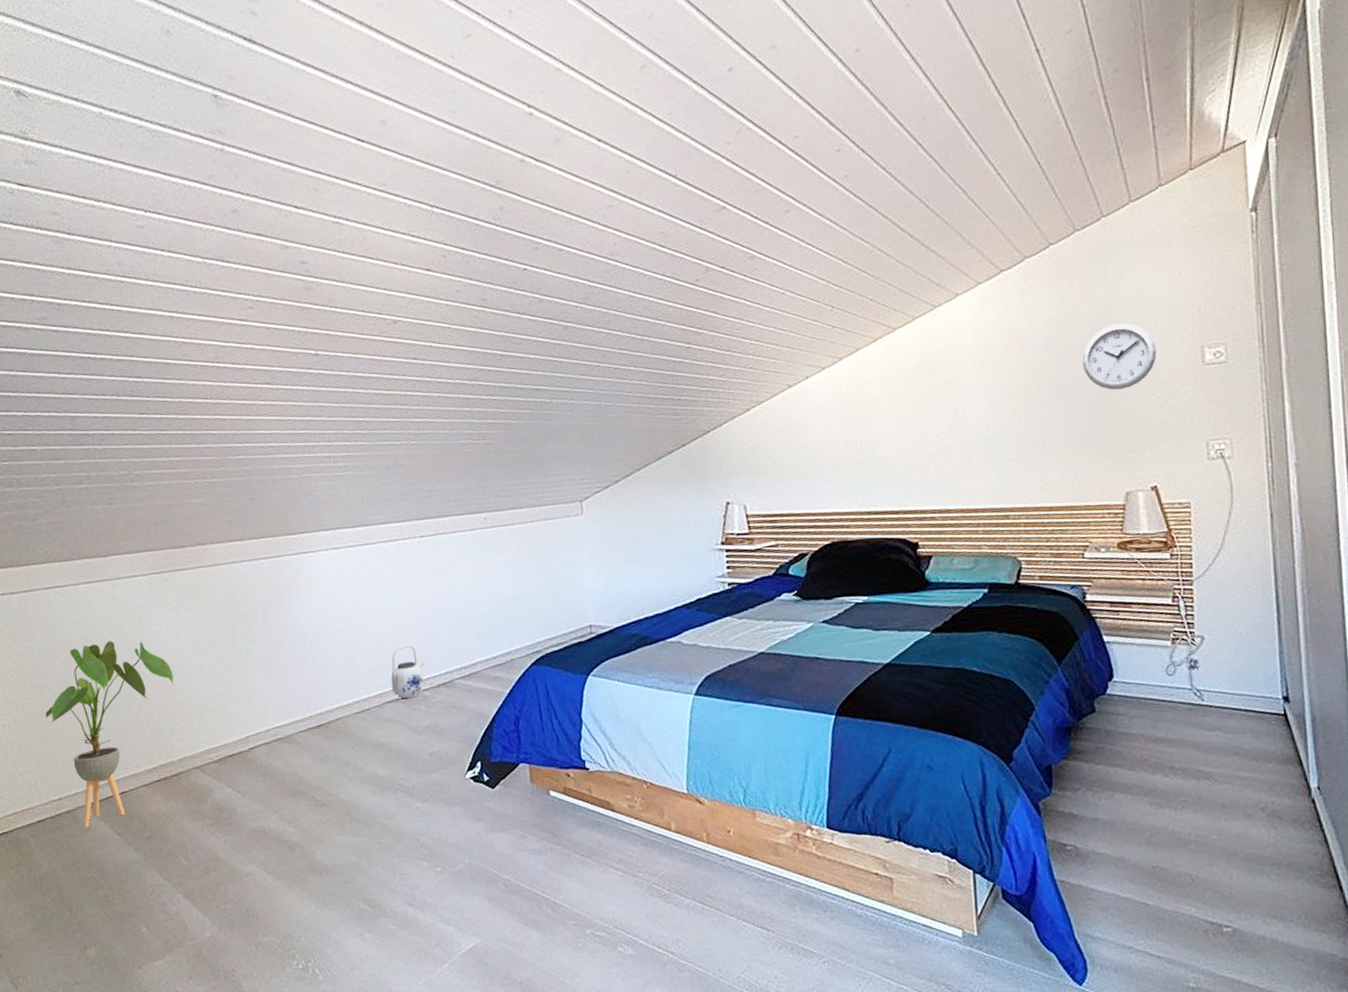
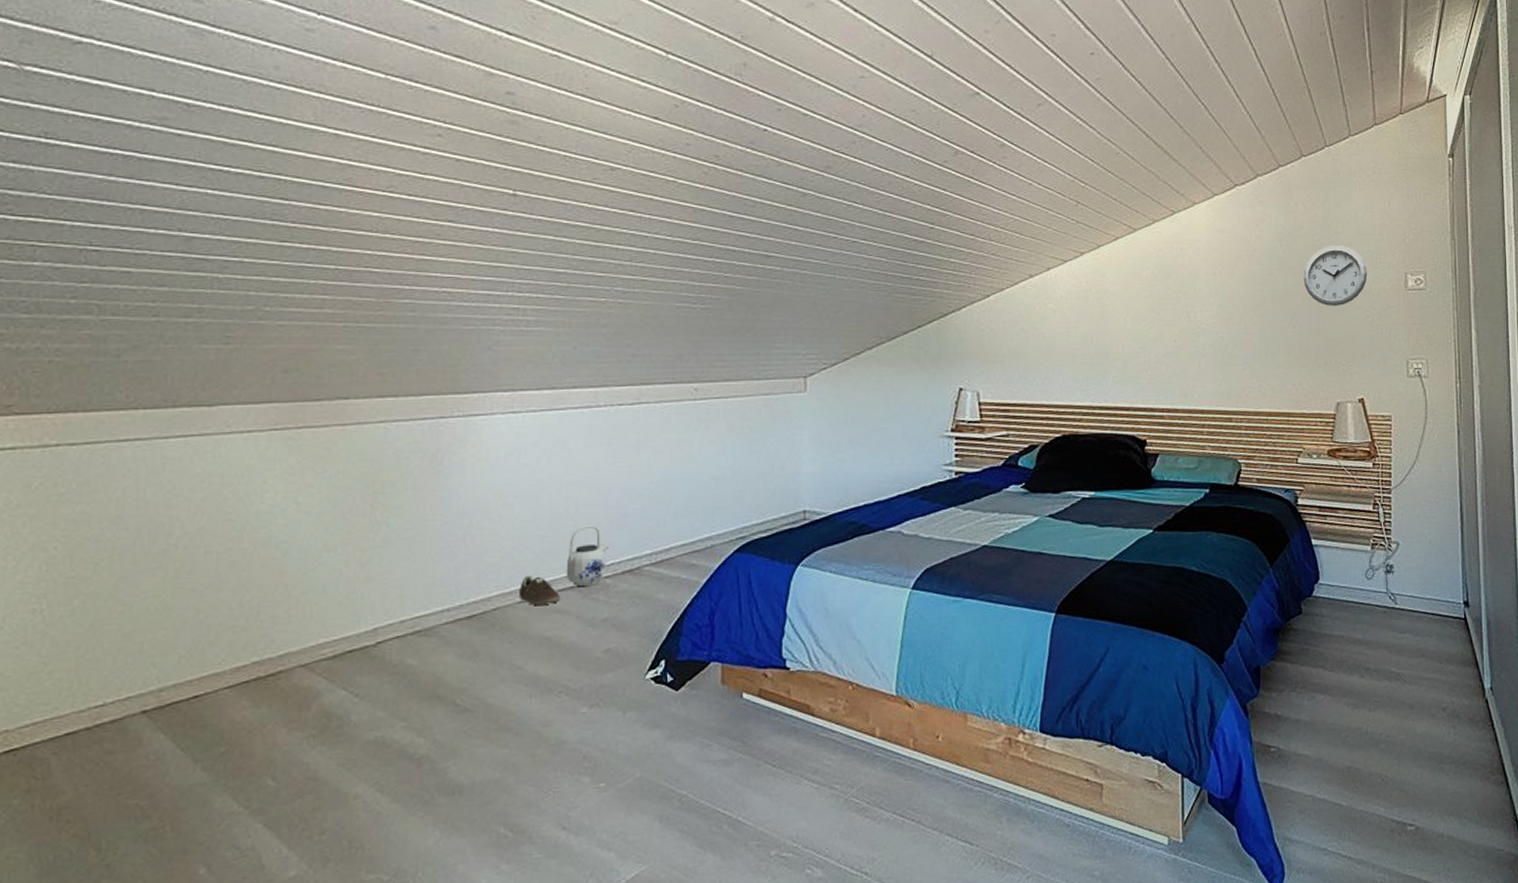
house plant: present [45,641,174,828] -> none [97,508,286,742]
sneaker: none [354,689,390,715] -> present [518,575,561,605]

